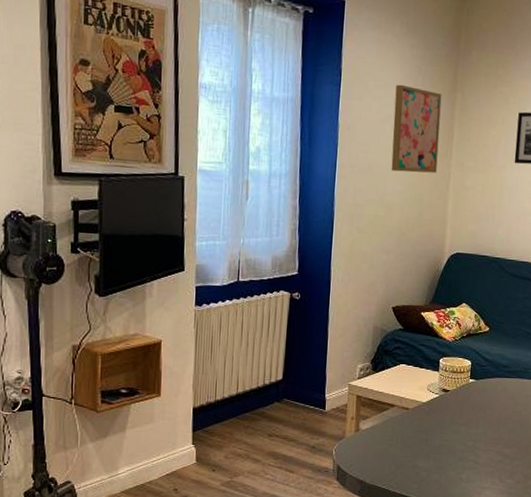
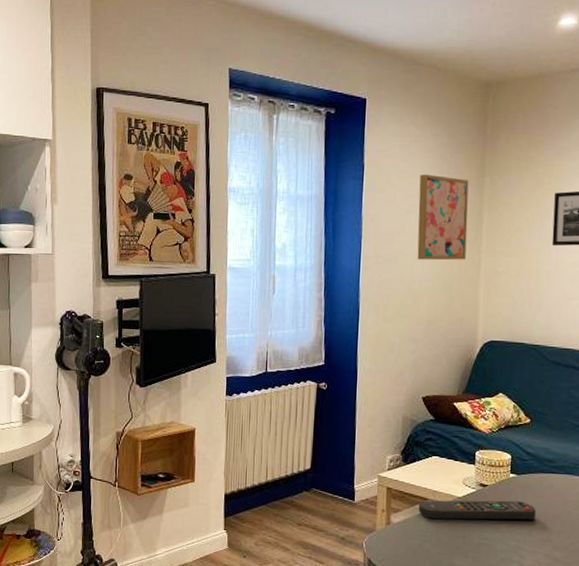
remote control: none [385,404,491,425] -> present [418,500,536,520]

